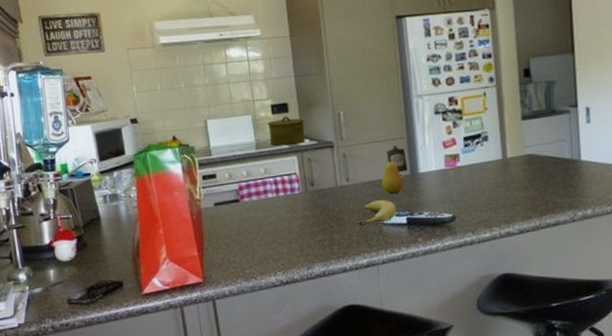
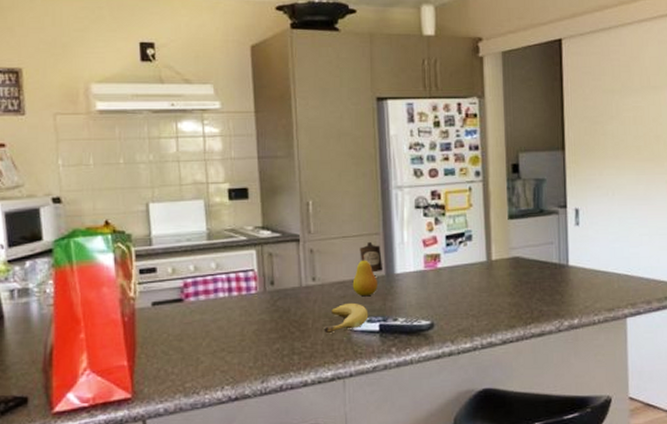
cooking pot: present [267,116,305,146] -> none [222,203,267,238]

